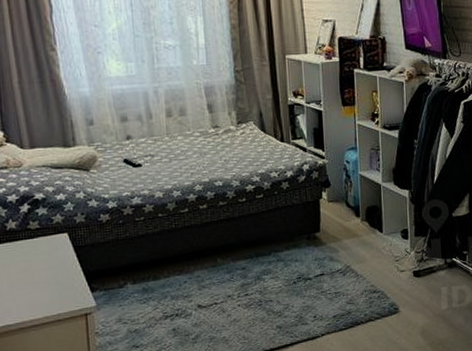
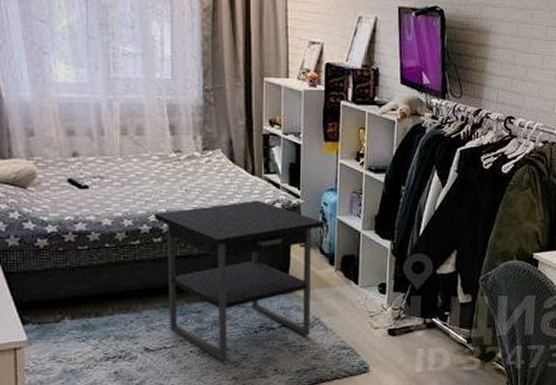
nightstand: none [199,164,348,312] -> present [154,200,324,361]

